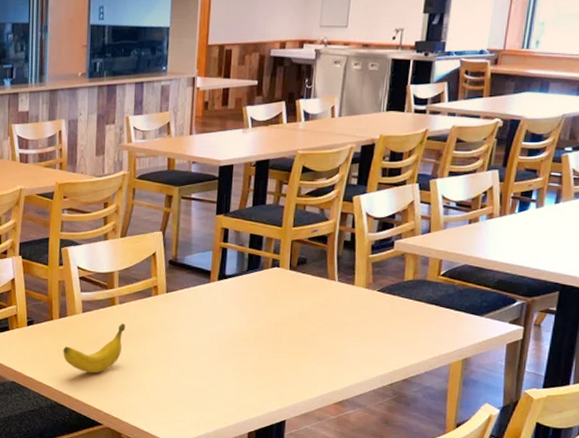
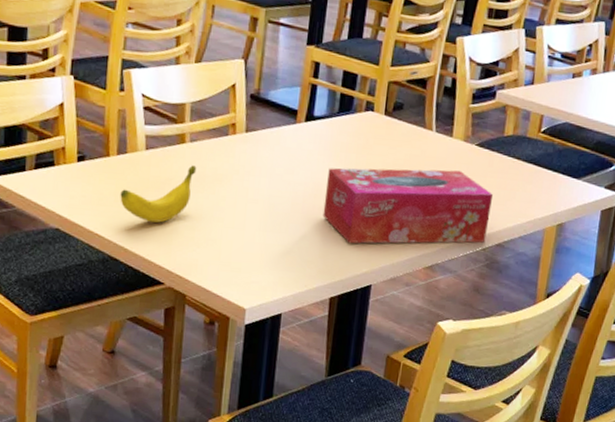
tissue box: none [238,315,398,384] -> present [323,168,494,244]

